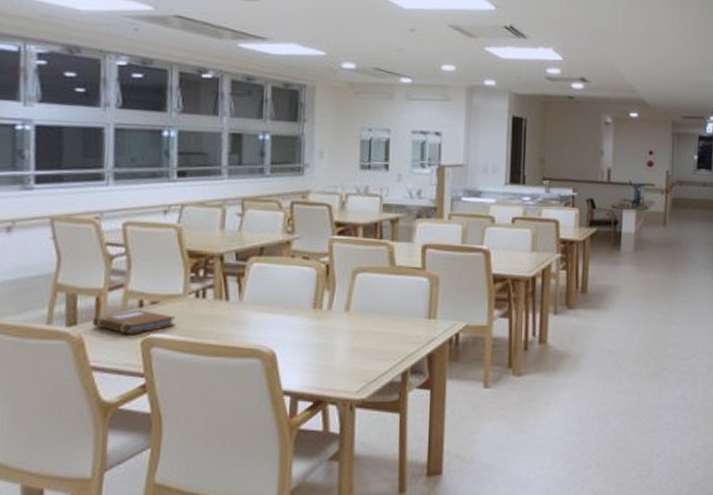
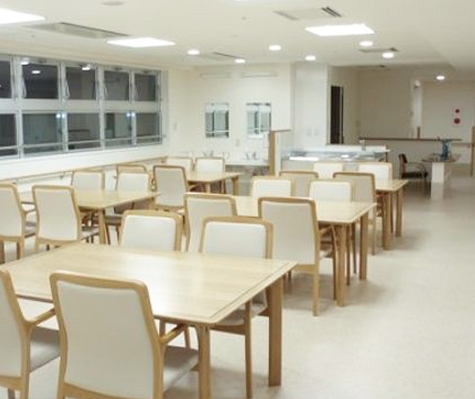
notebook: present [91,310,176,334] -> none [15,252,73,271]

